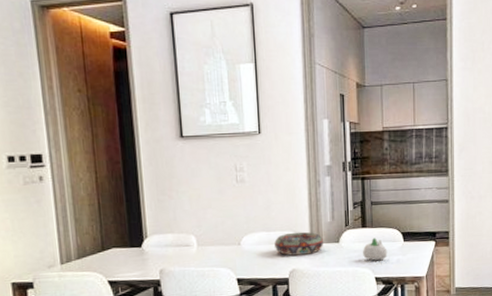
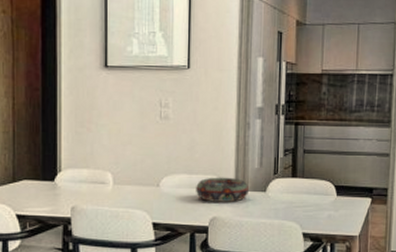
succulent planter: present [363,238,388,260] -> none [291,189,318,214]

